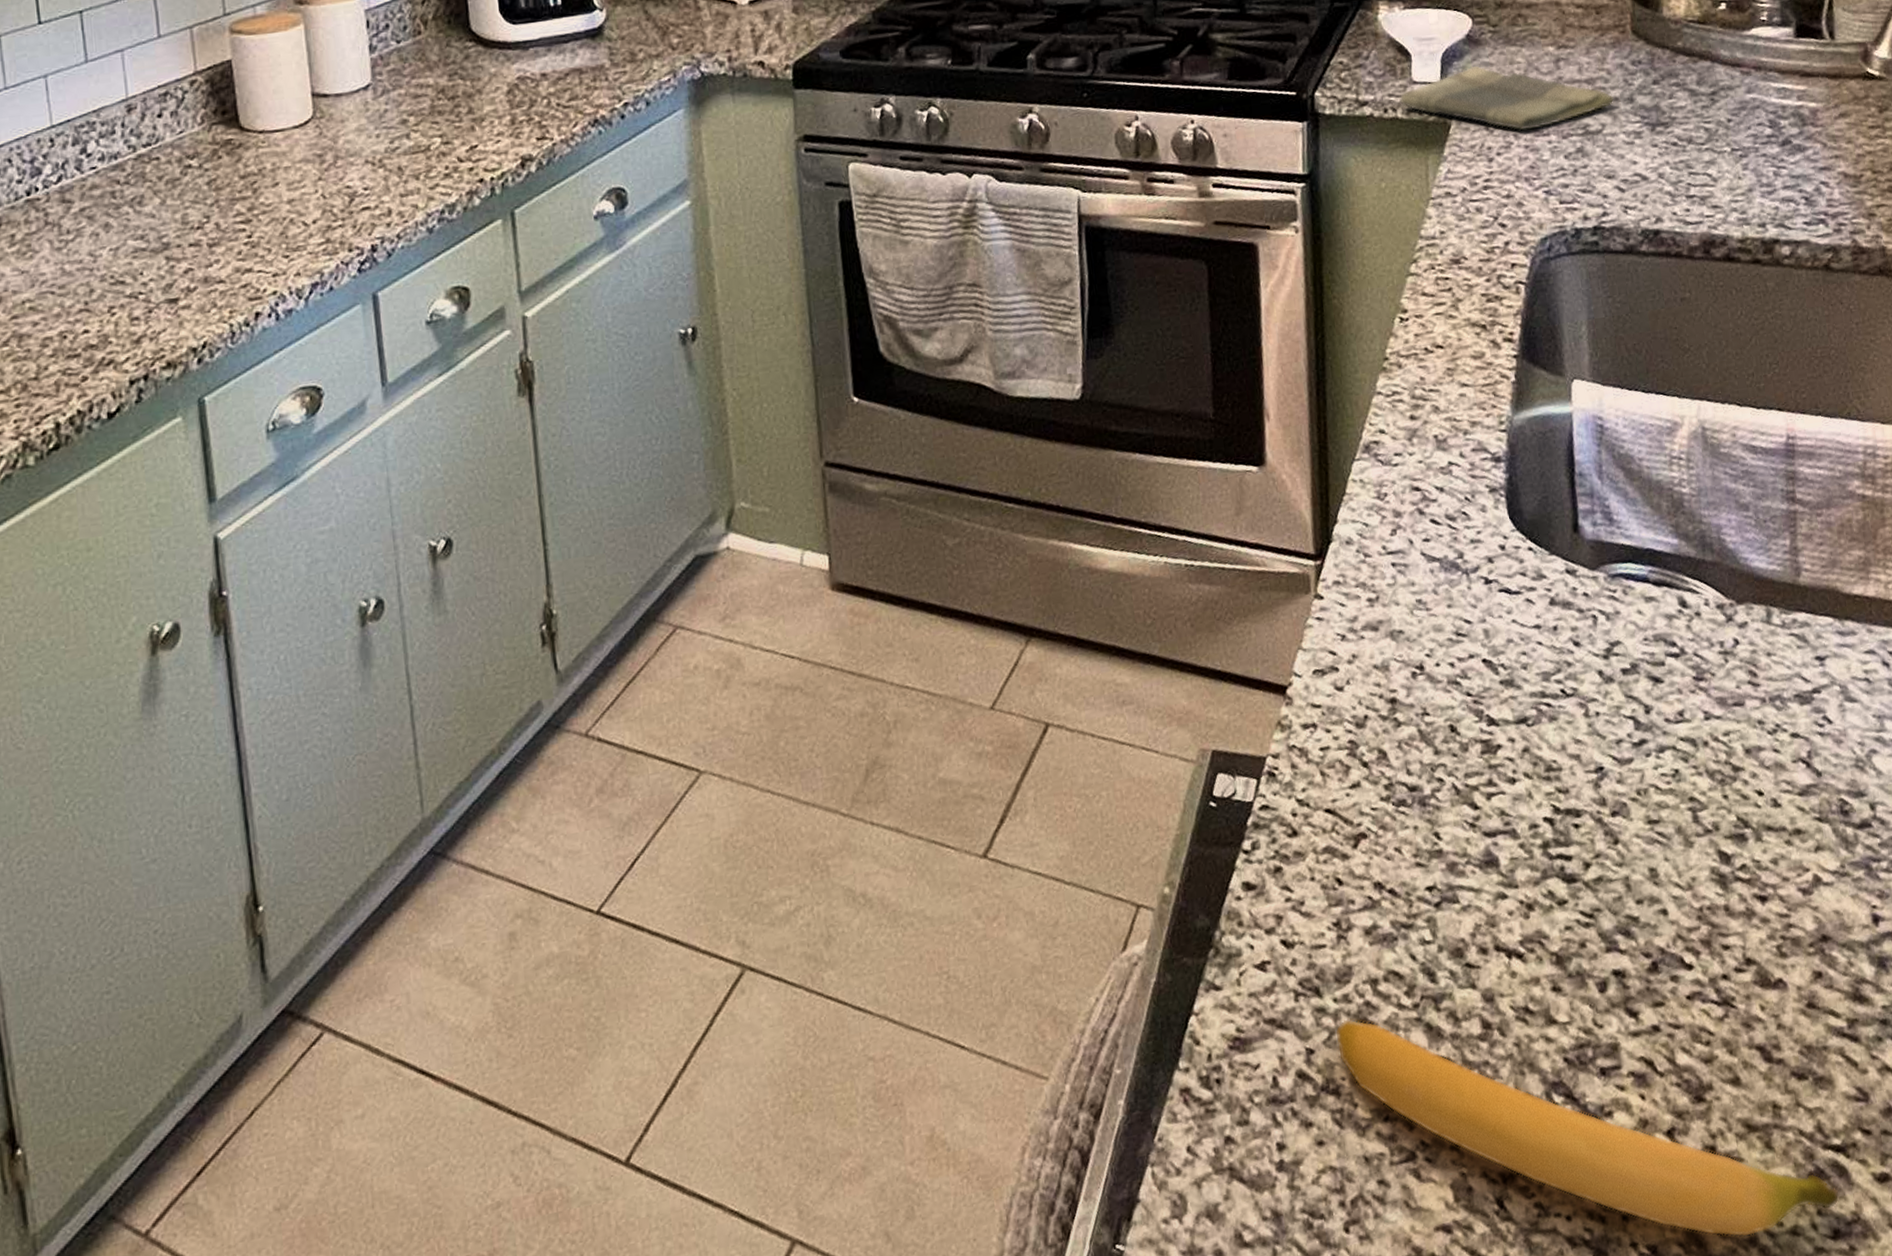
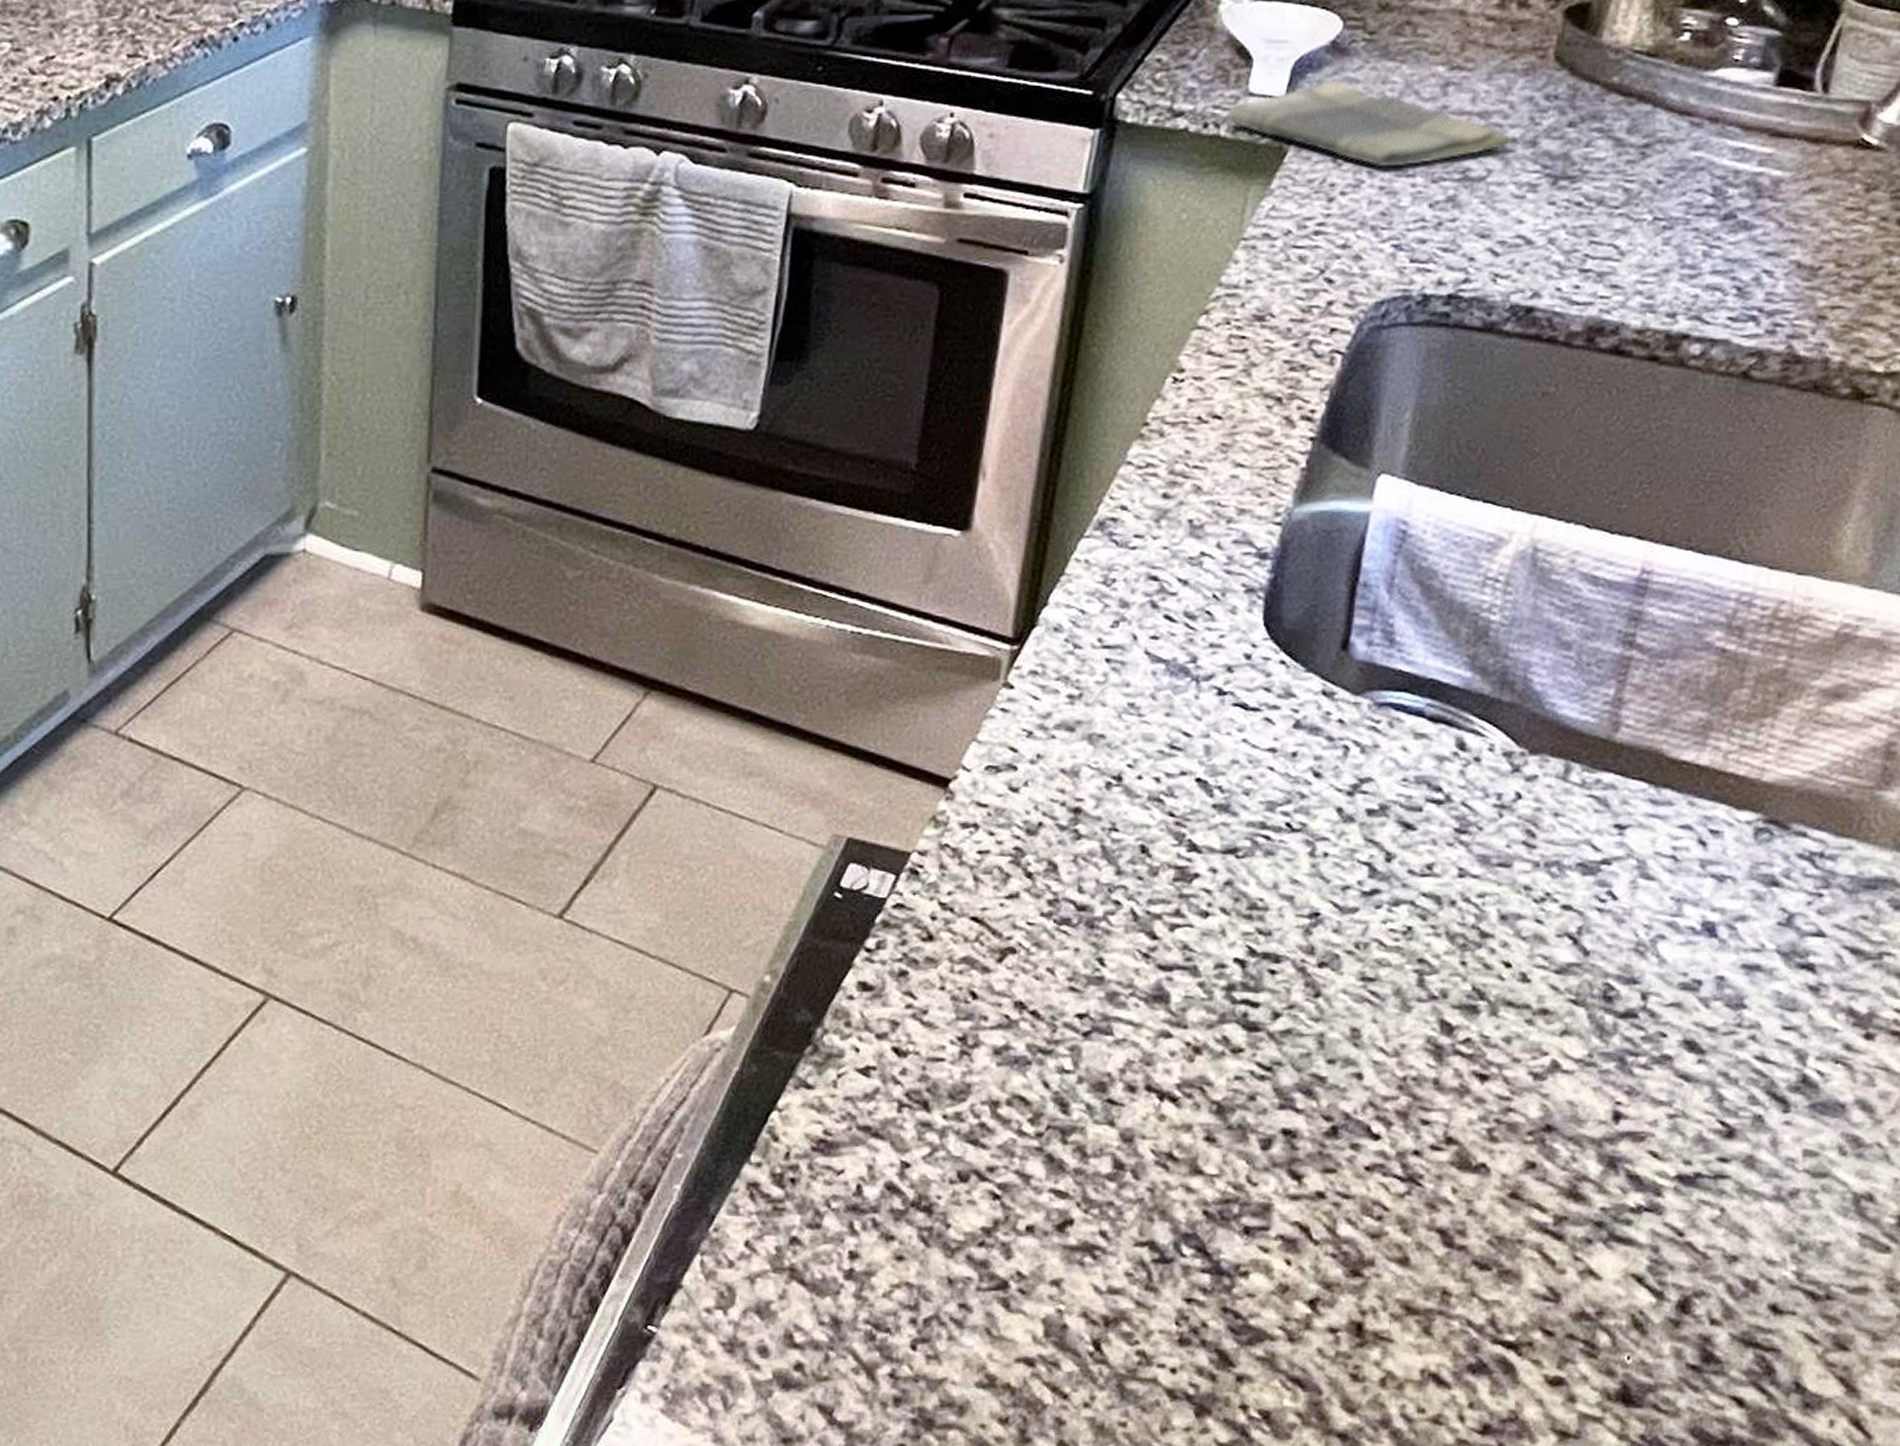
banana: present [1334,1018,1840,1238] -> none [937,1137,1500,1417]

